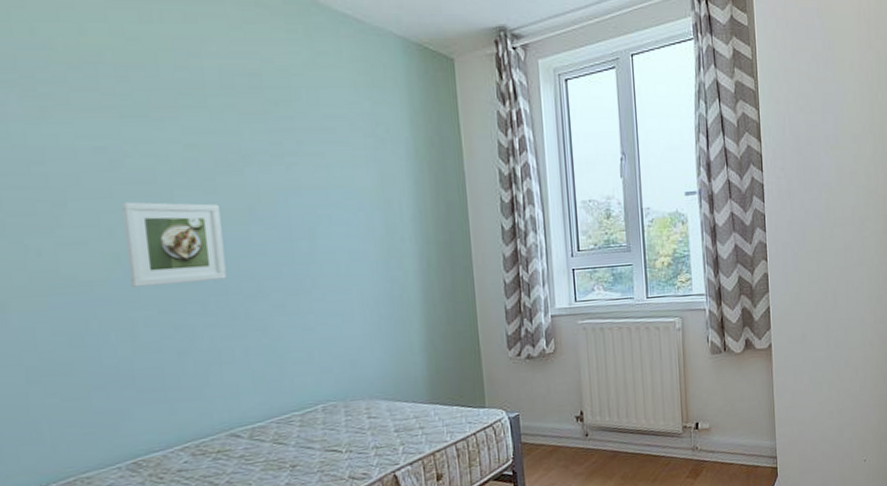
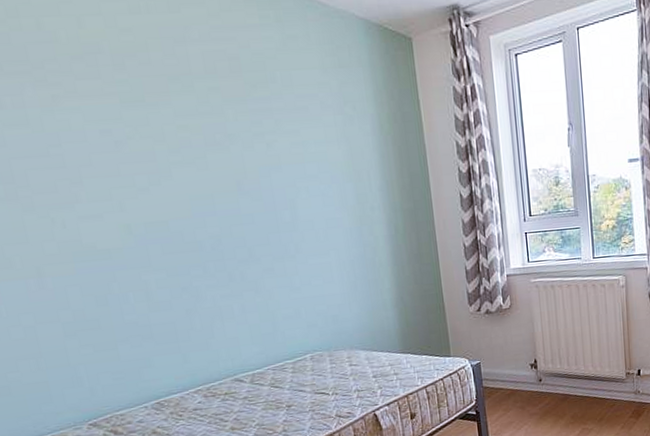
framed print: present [122,201,227,287] -> none [128,178,222,254]

